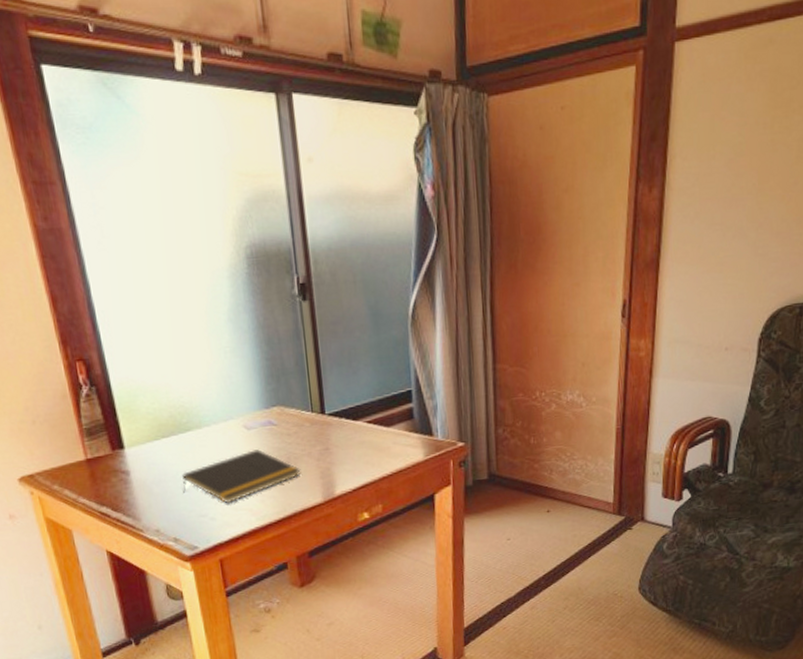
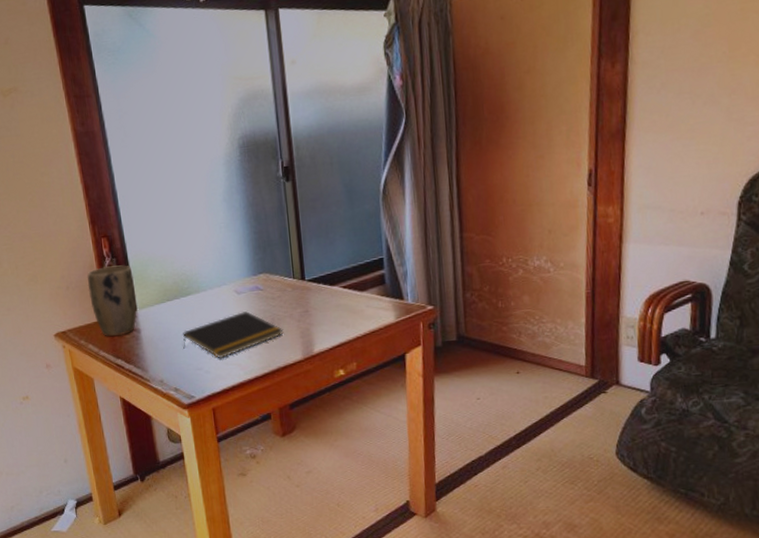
plant pot: none [58,395,125,481] -> present [86,265,137,337]

